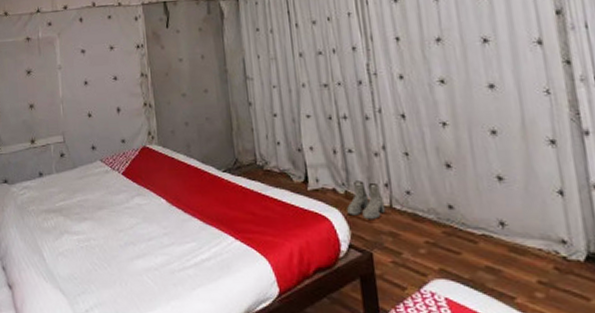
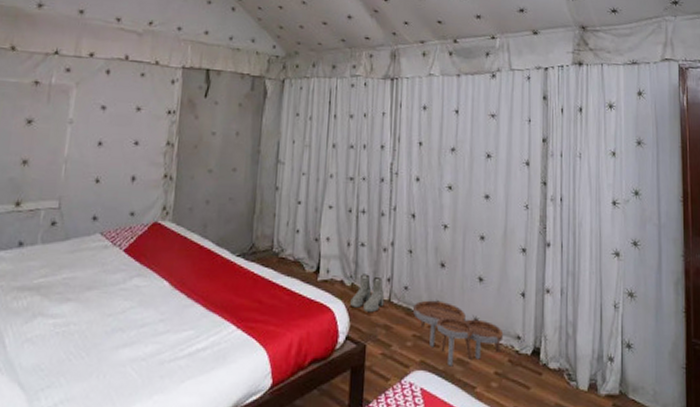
nesting tables: none [420,204,543,275] -> present [413,300,504,367]

